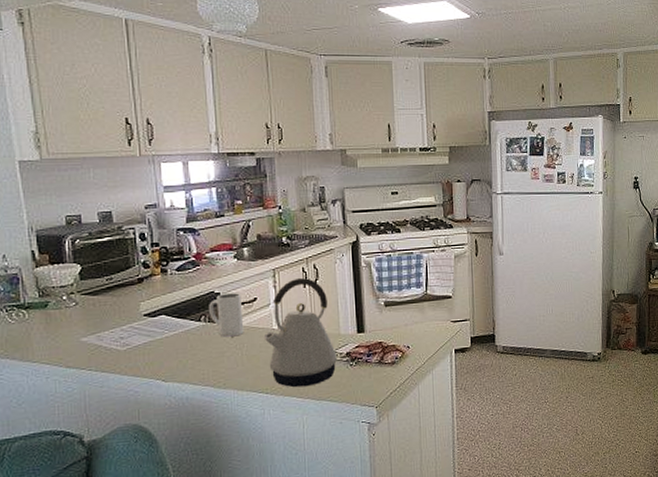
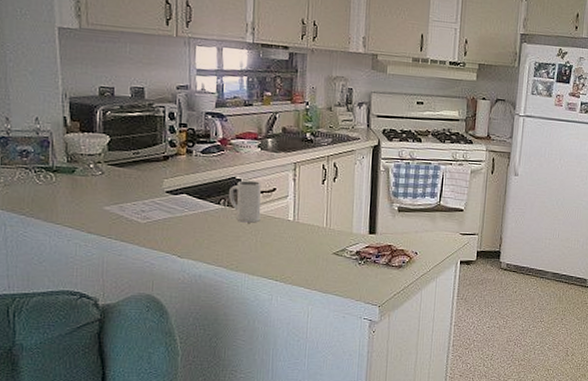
kettle: present [263,277,337,388] -> none [278,174,347,279]

